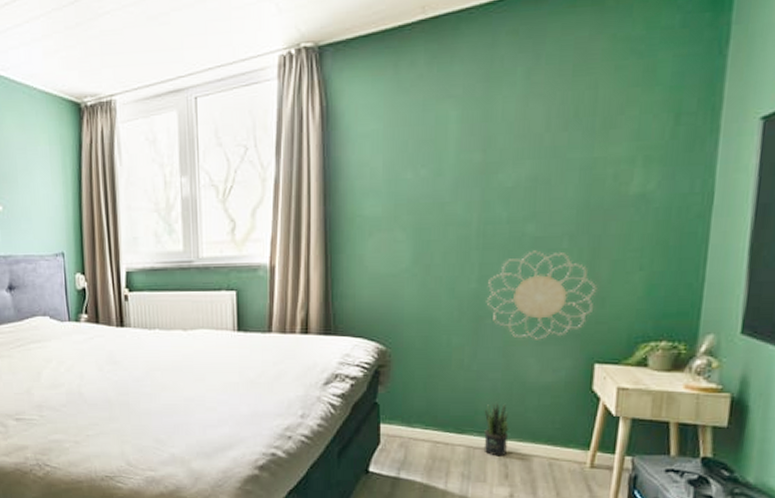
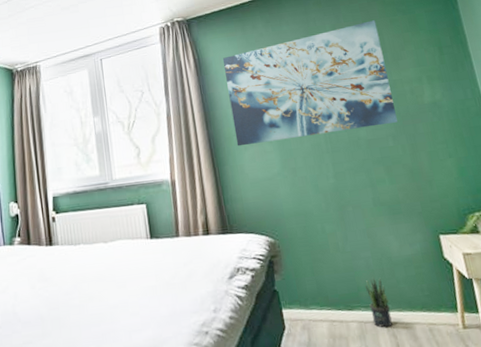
wall art: none [359,64,594,231] -> present [222,20,398,147]
decorative wall piece: present [486,250,598,340] -> none [342,149,425,221]

